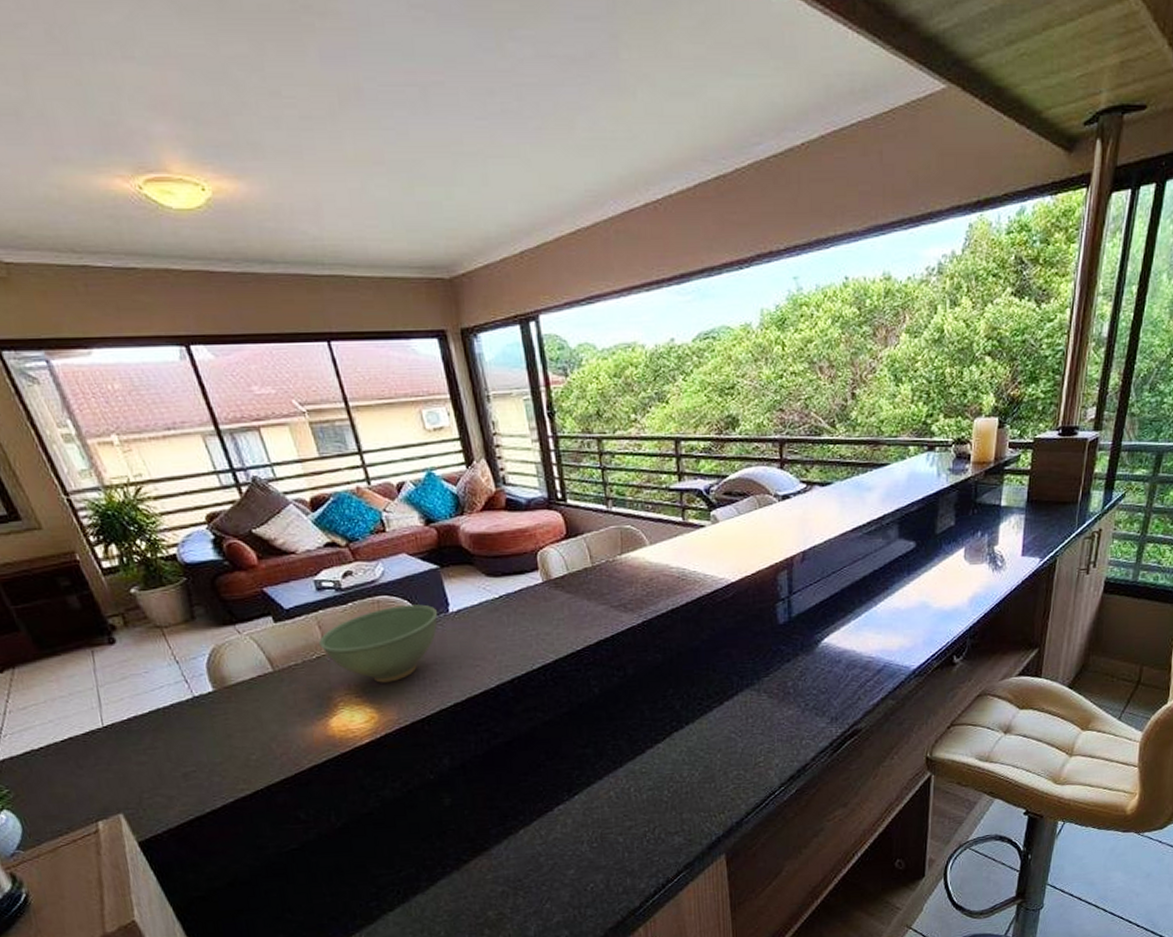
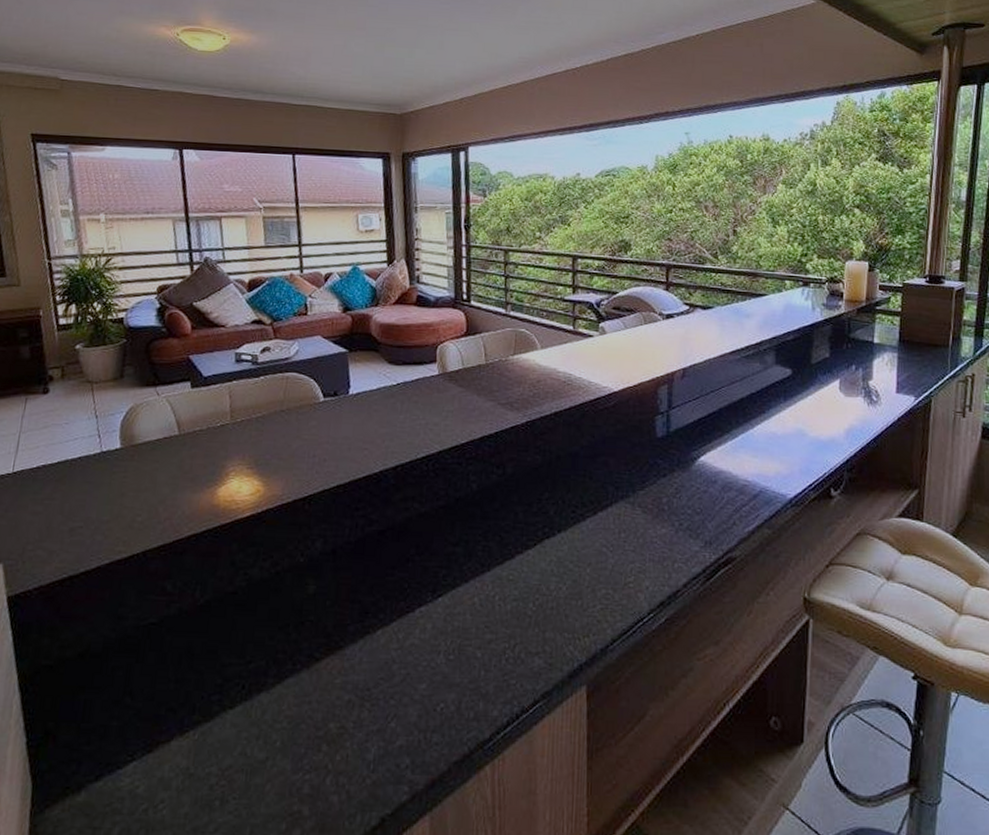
bowl: present [318,604,438,683] -> none [225,383,339,457]

